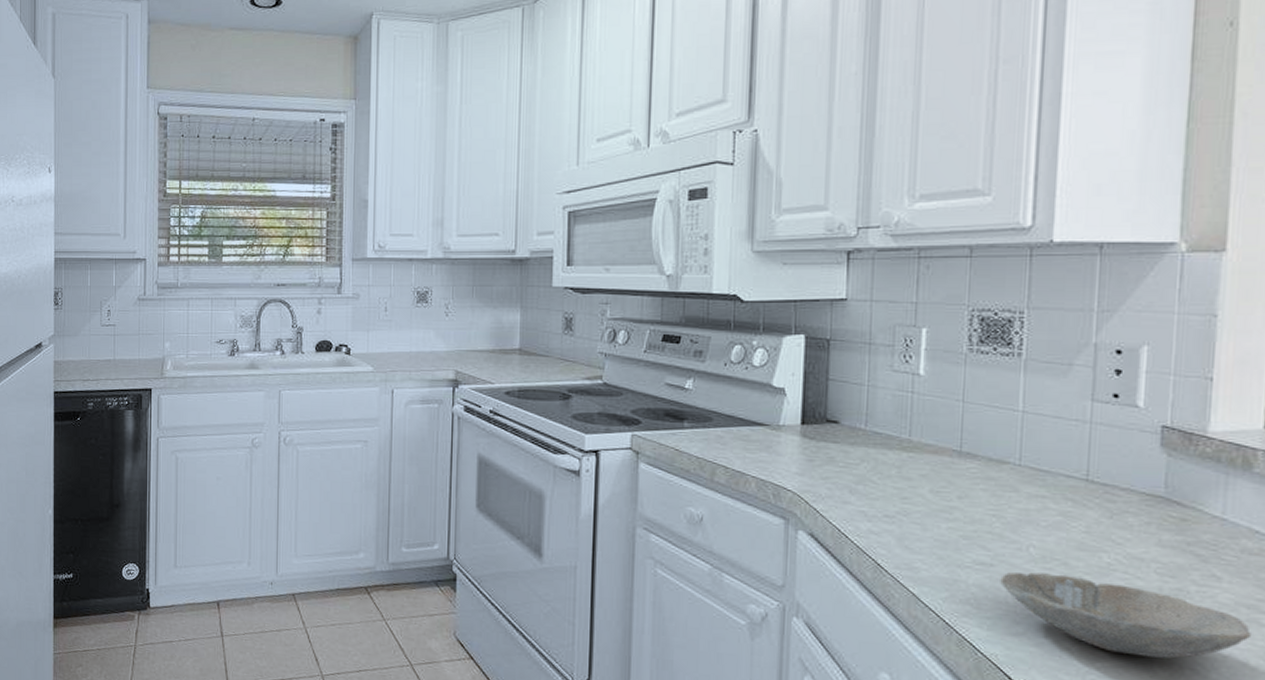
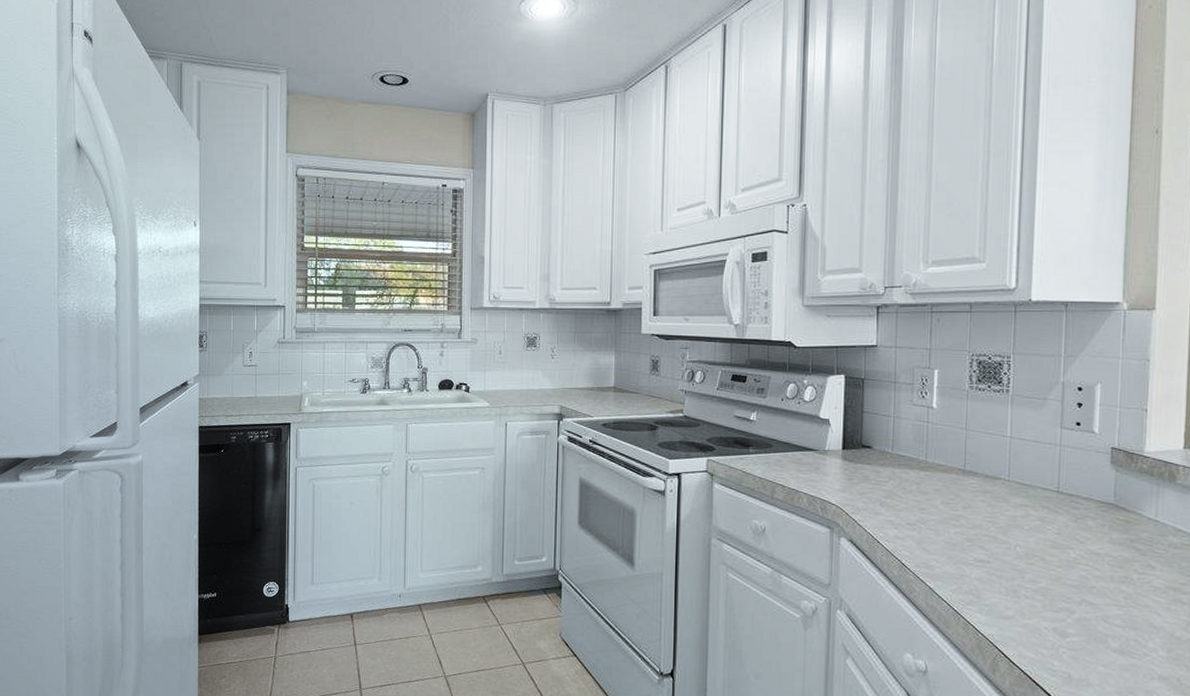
bowl: present [1000,572,1253,659] -> none [995,567,1178,633]

